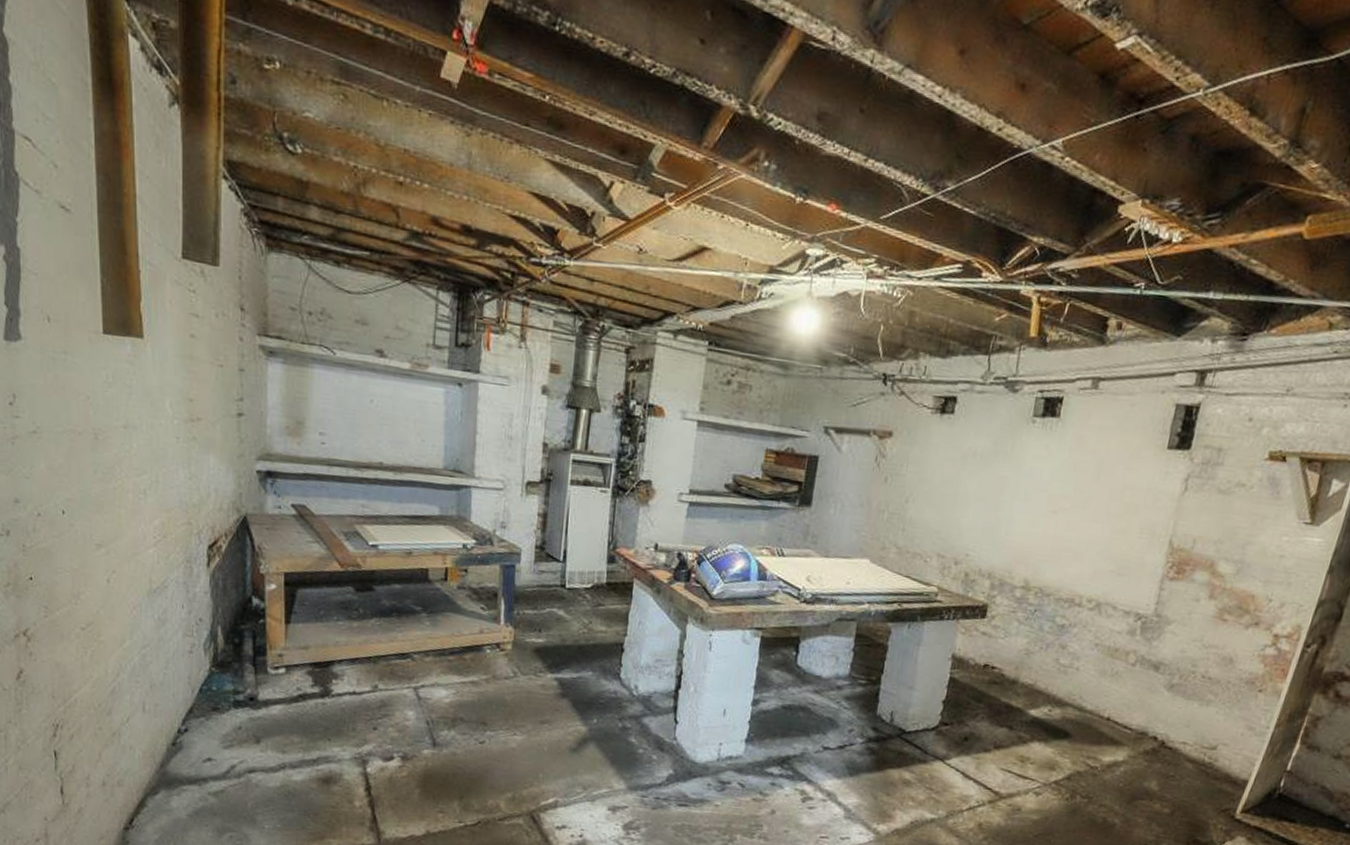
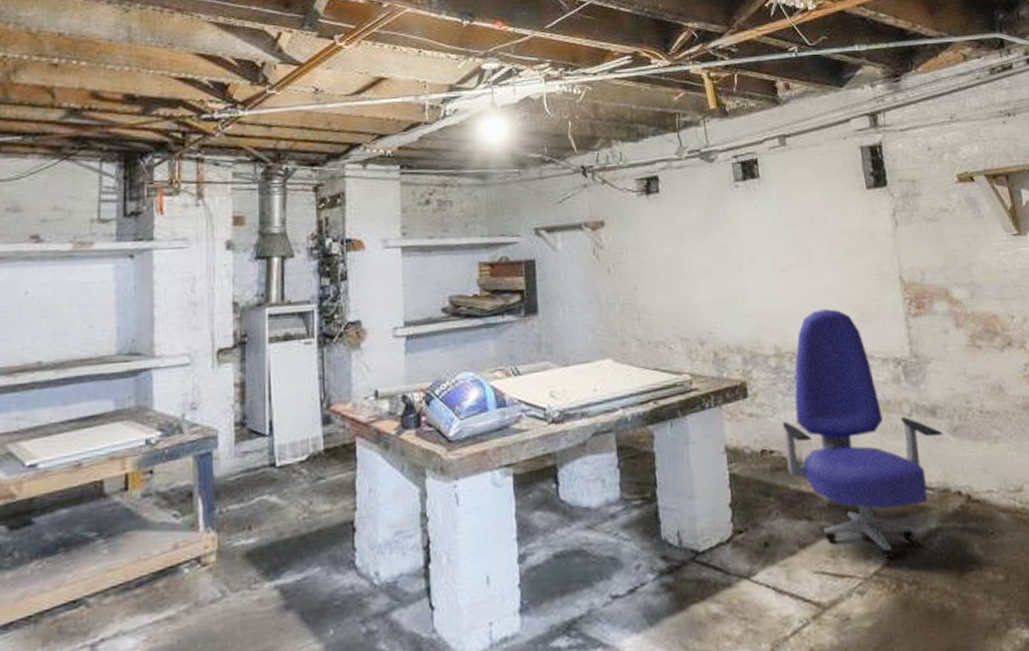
office chair: none [1003,555,1159,774] -> present [783,309,943,559]

